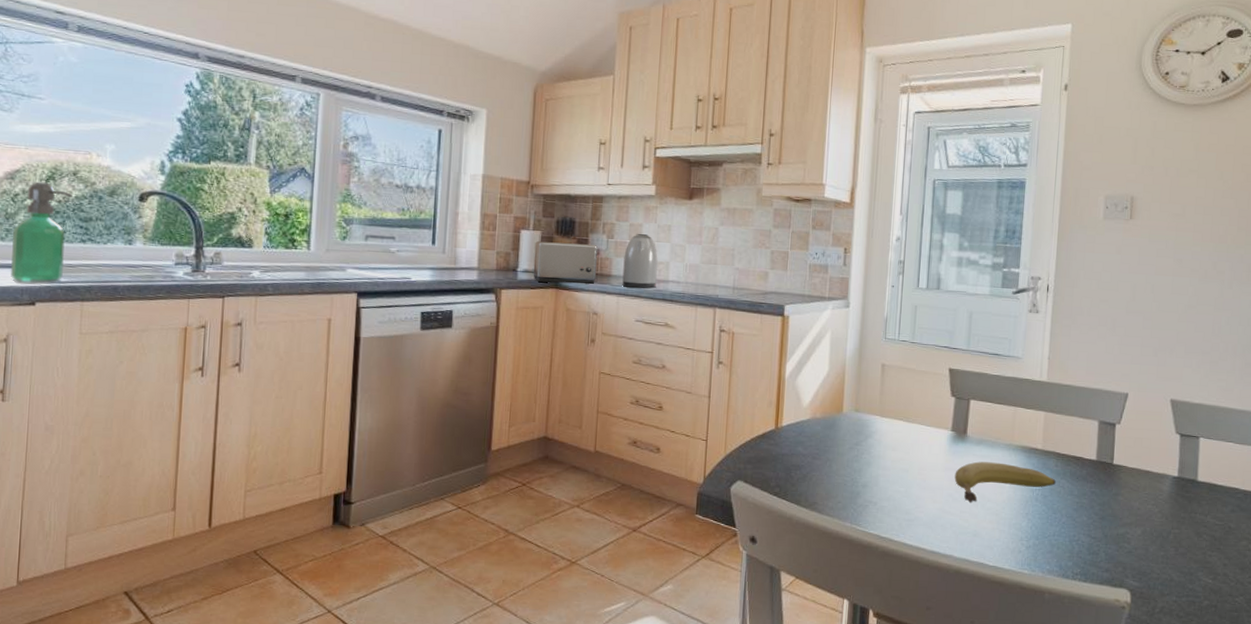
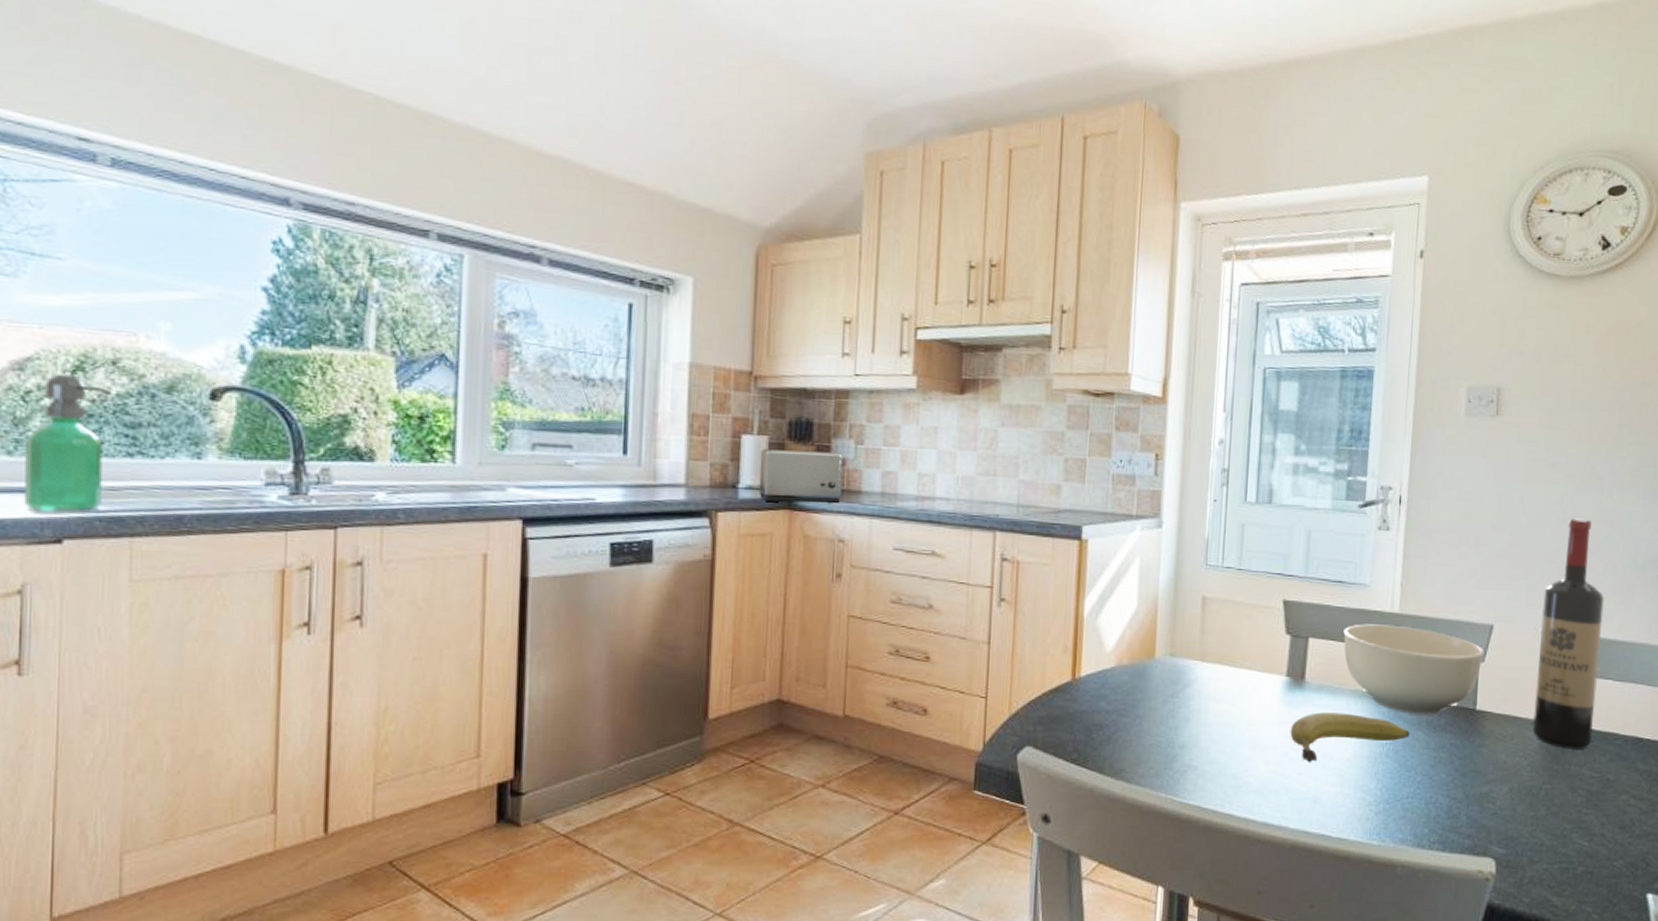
kettle: present [622,234,658,289] -> none [876,438,921,508]
bowl: none [999,389,1120,467] -> present [1343,624,1484,715]
wine bottle: none [1162,305,1225,500] -> present [1532,518,1604,748]

